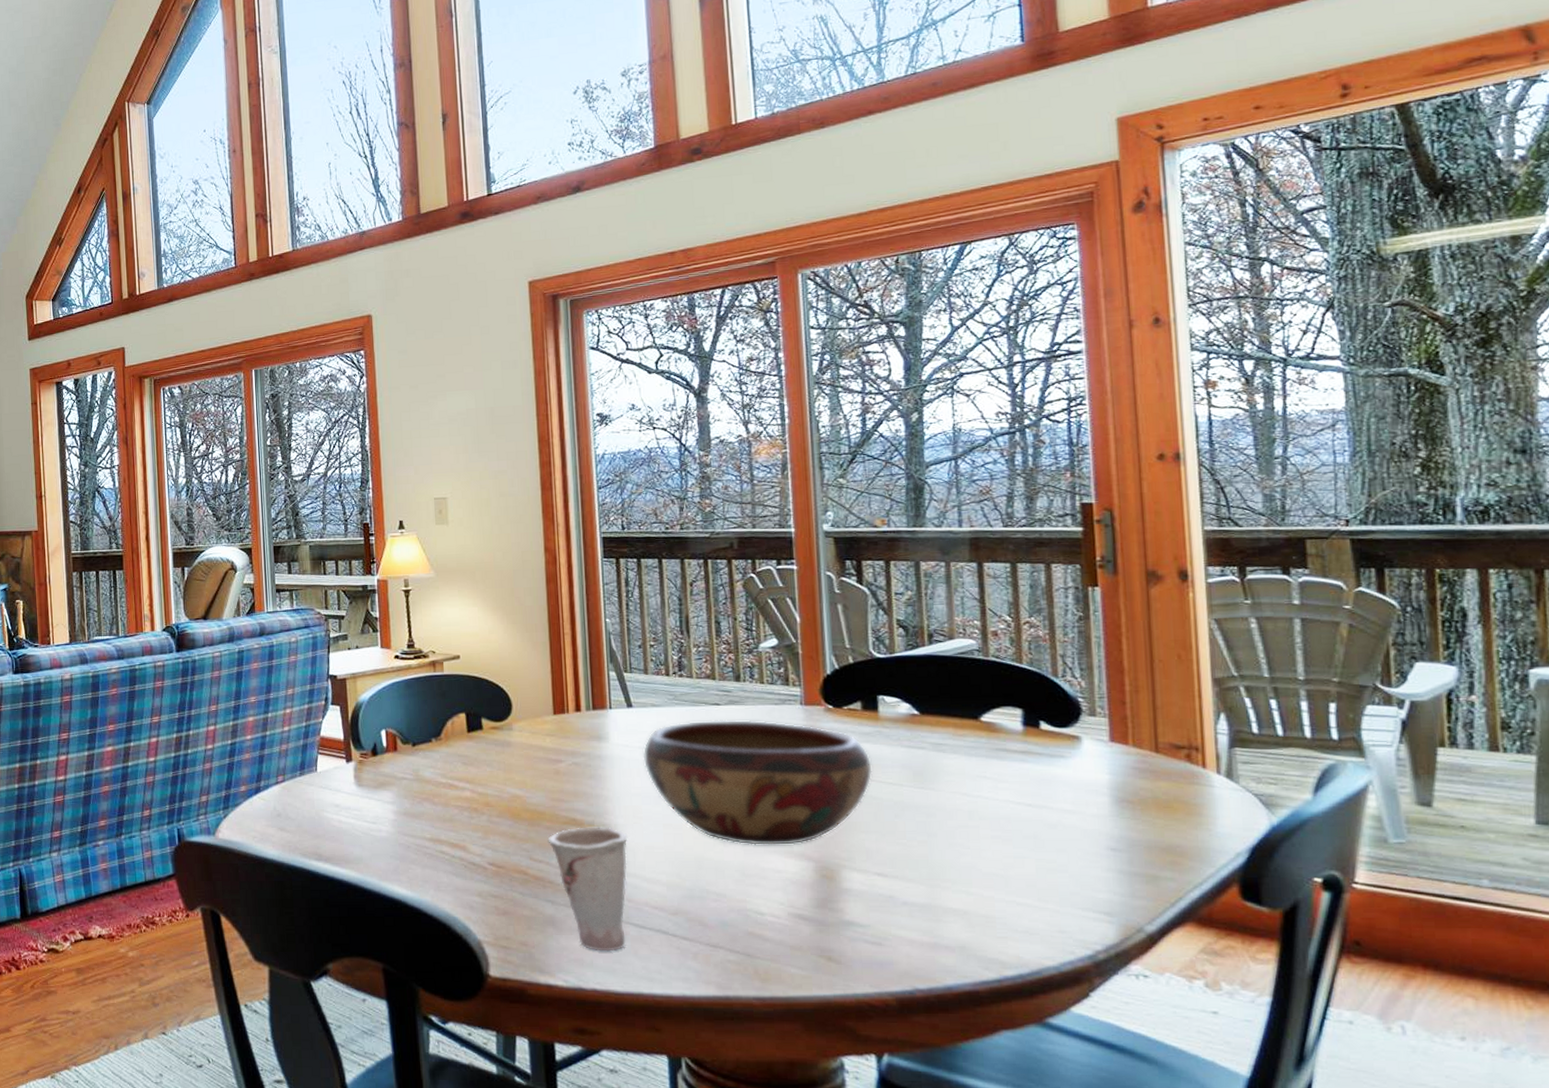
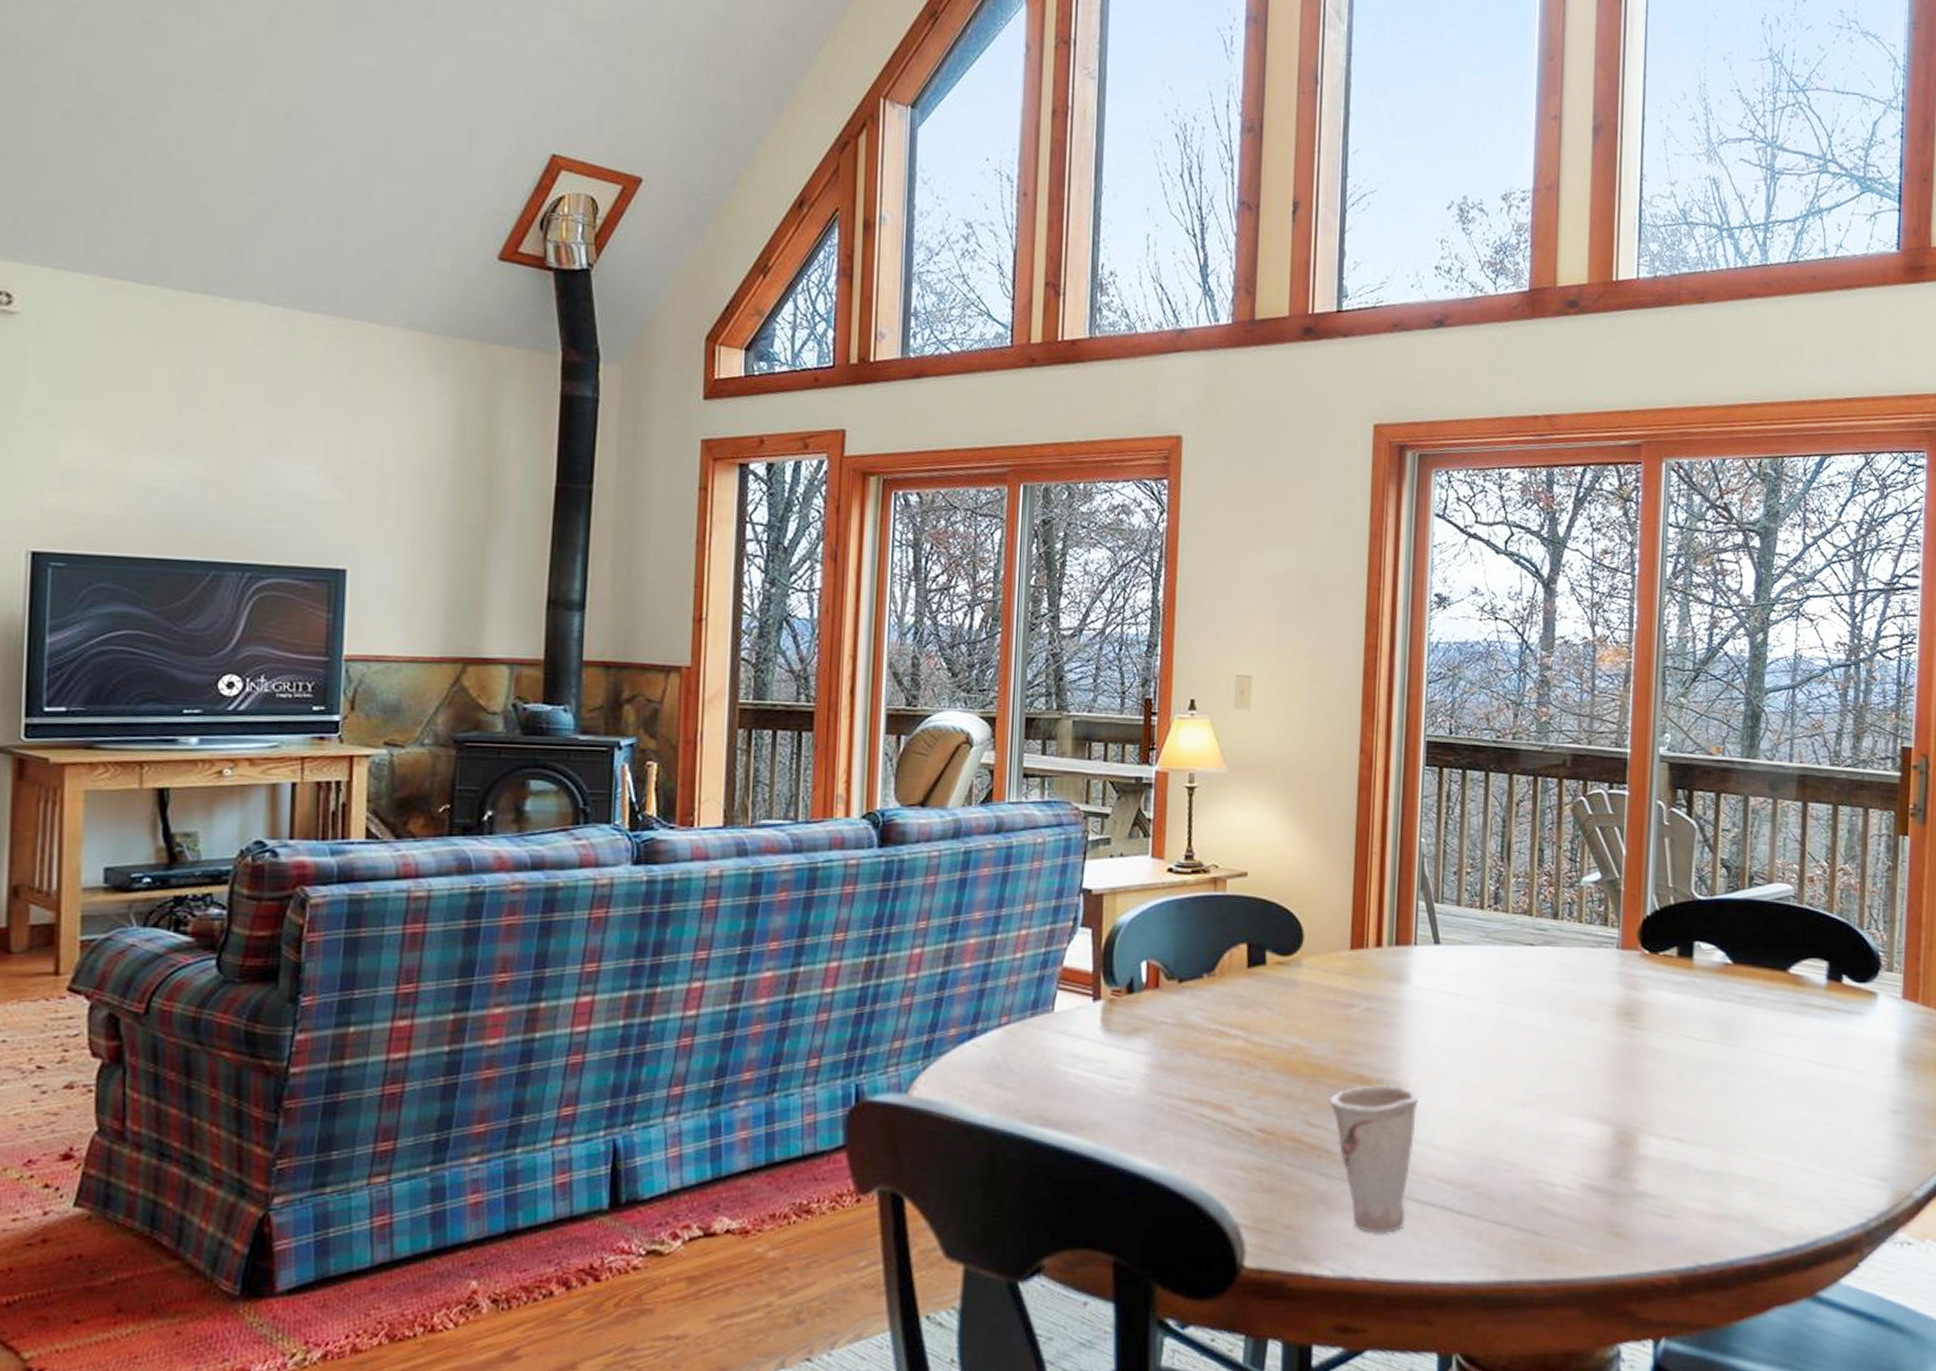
decorative bowl: present [642,719,873,846] -> none [1445,962,1681,1108]

